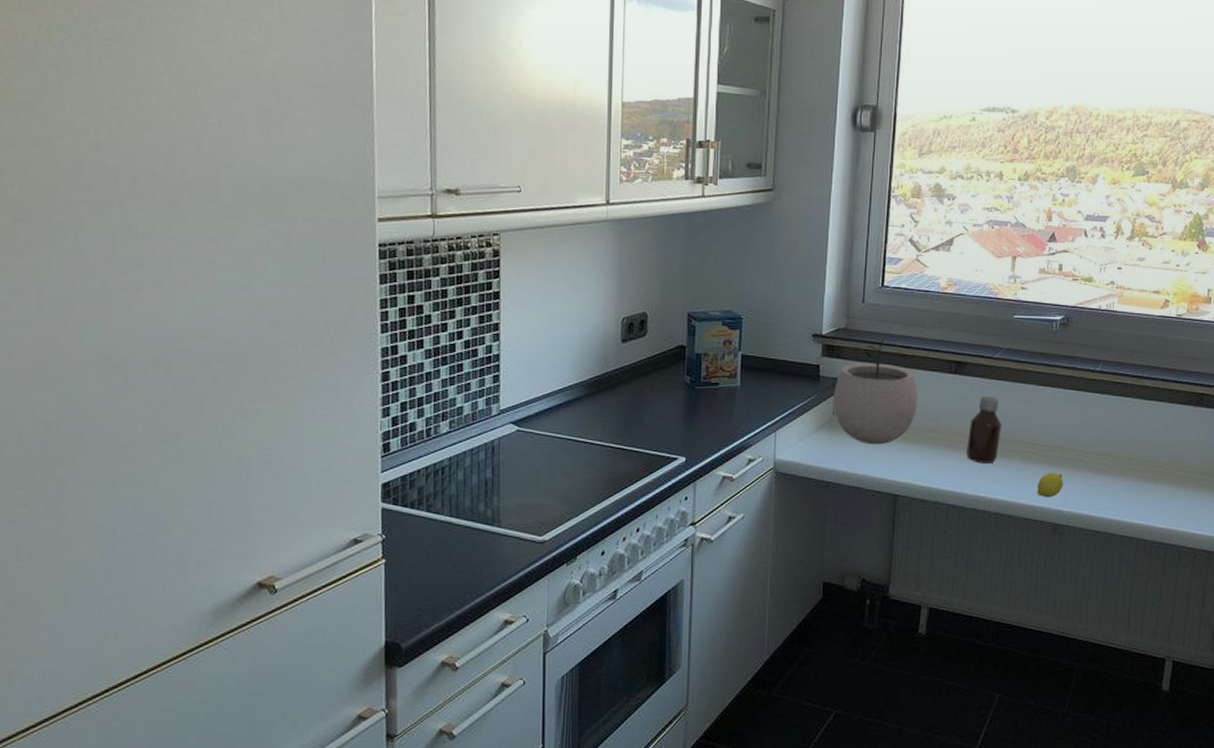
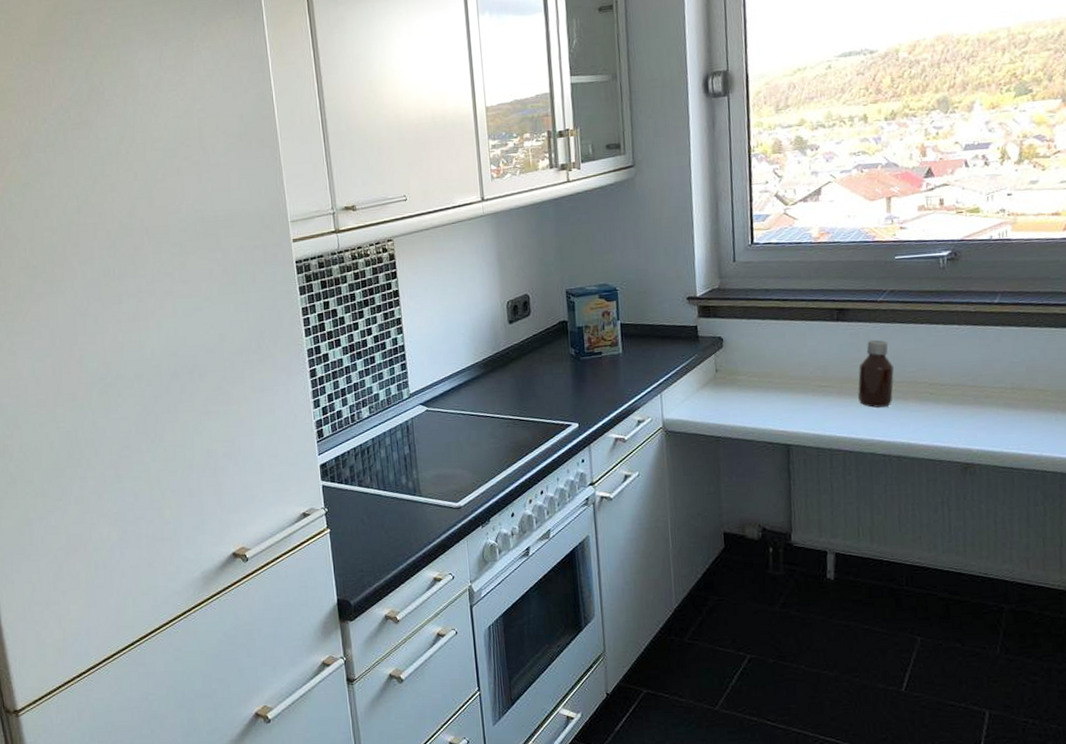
plant pot: present [833,338,918,445] -> none [714,294,802,398]
fruit: present [1037,472,1063,498] -> none [940,411,969,437]

